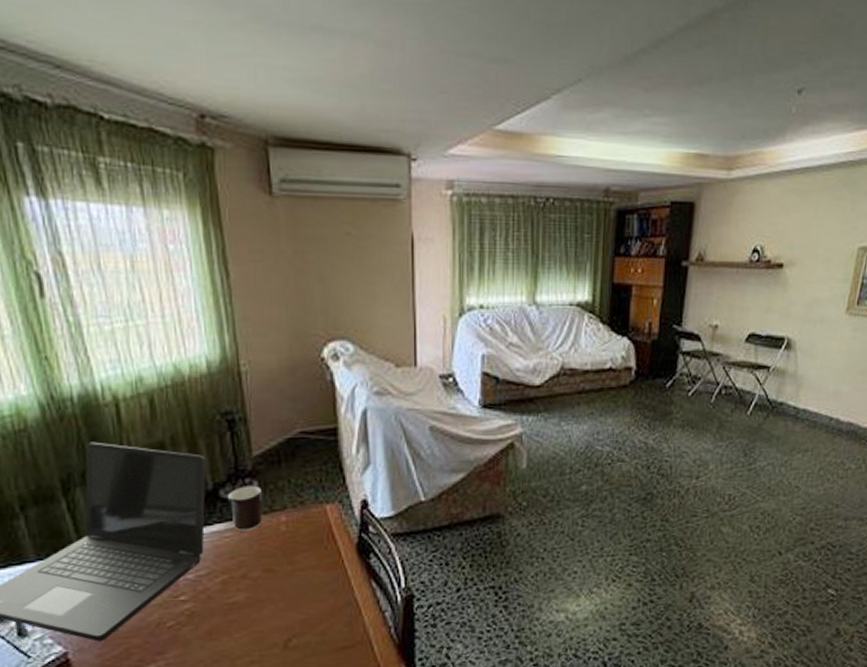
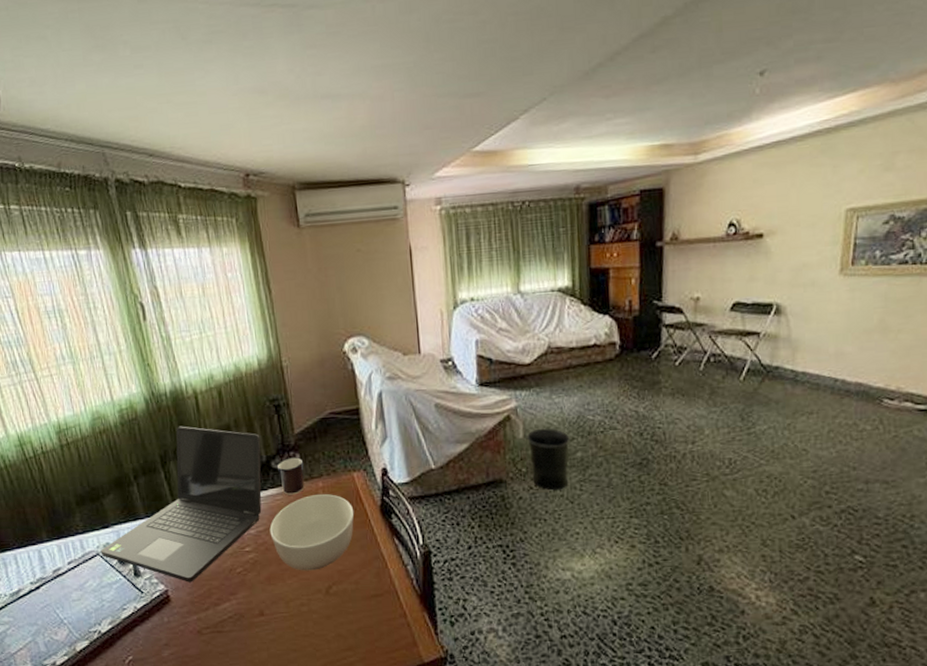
bowl: none [214,530,324,623] -> present [269,494,354,571]
waste bin: none [531,458,576,527] -> present [527,428,570,491]

